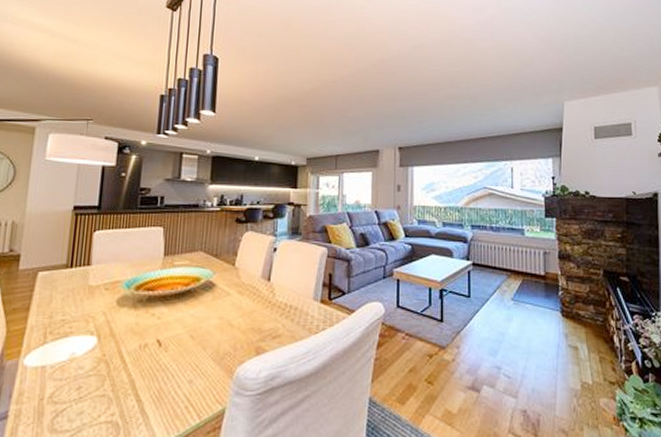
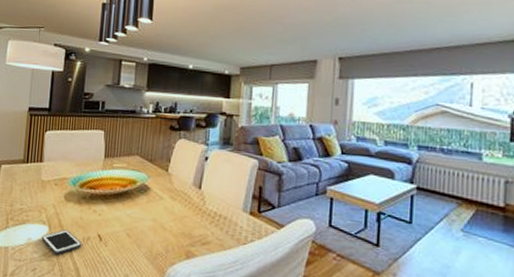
cell phone: none [88,339,138,368] -> present [41,229,82,255]

